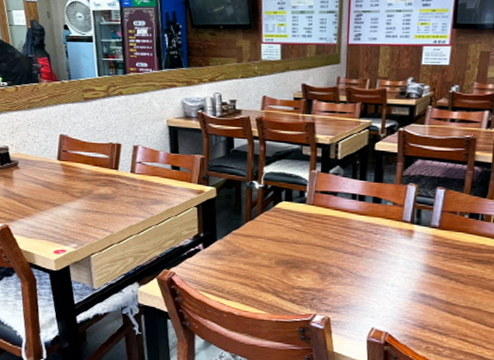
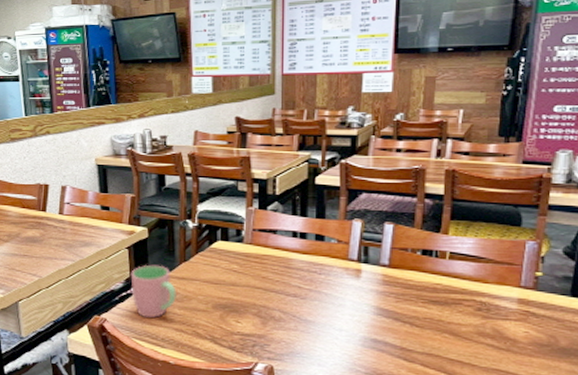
cup: none [199,222,242,273] -> present [131,264,176,318]

